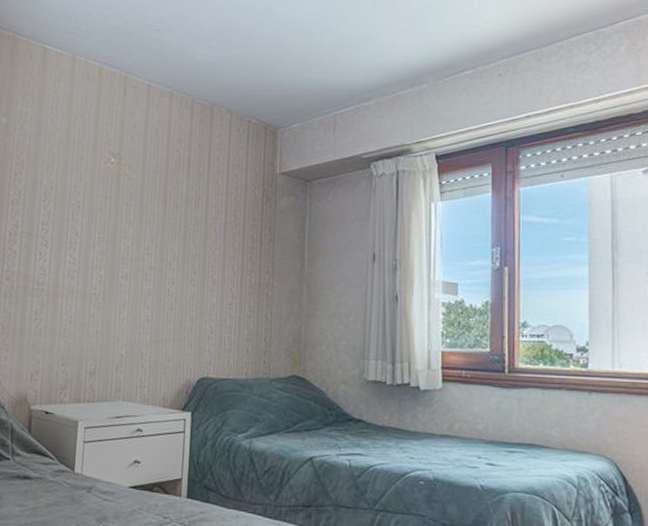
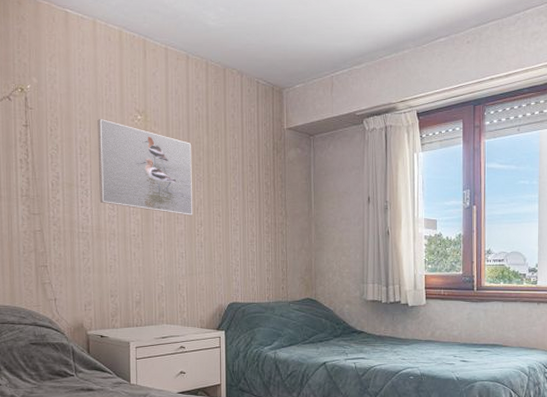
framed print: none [60,162,169,272] -> present [97,119,192,215]

